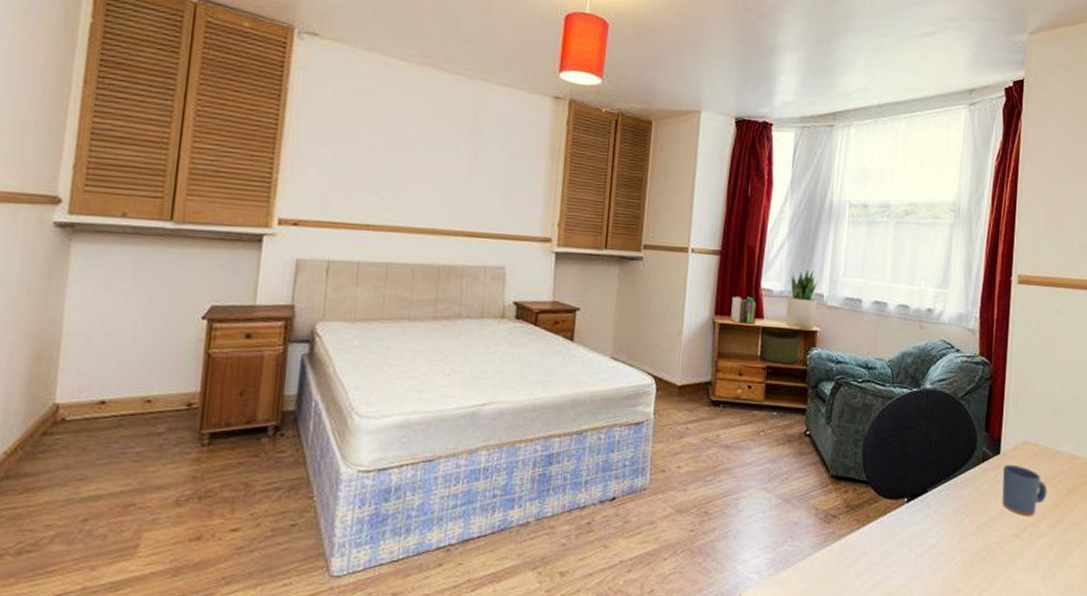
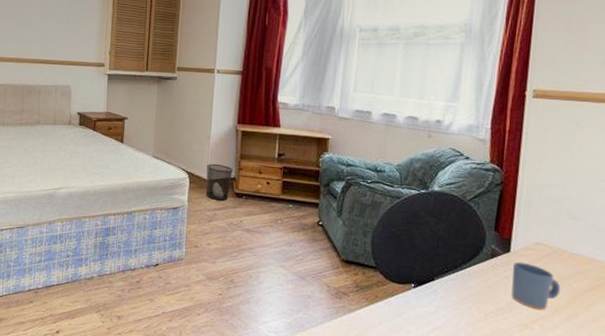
waste bin: none [676,365,709,411] -> present [206,164,233,201]
books: present [731,296,757,324] -> none [251,108,274,132]
basket: present [760,328,801,364] -> none [278,135,314,166]
planter: present [785,269,817,329] -> none [300,86,329,137]

